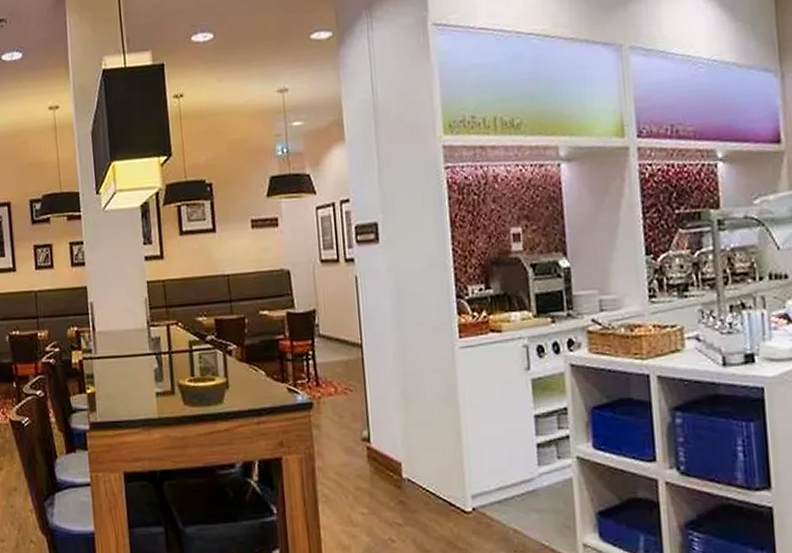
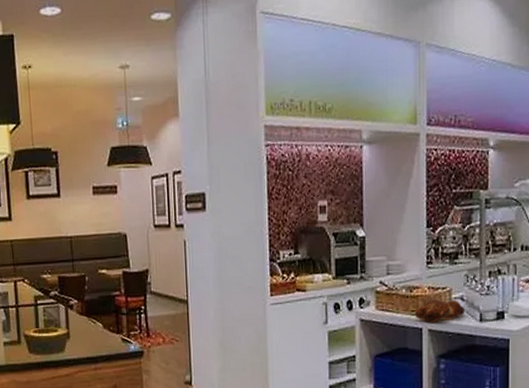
bread loaf: none [638,340,702,369] -> present [414,299,464,323]

